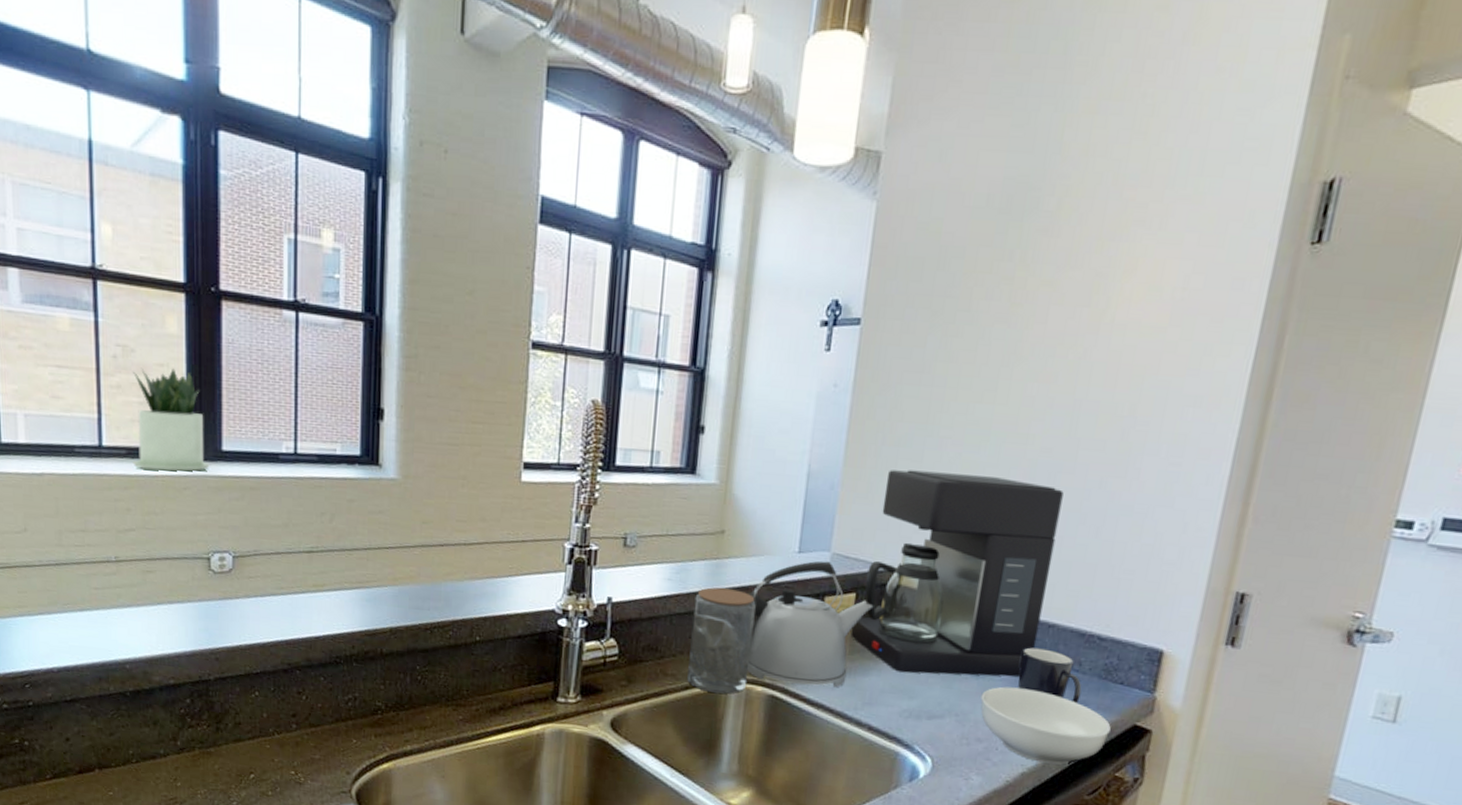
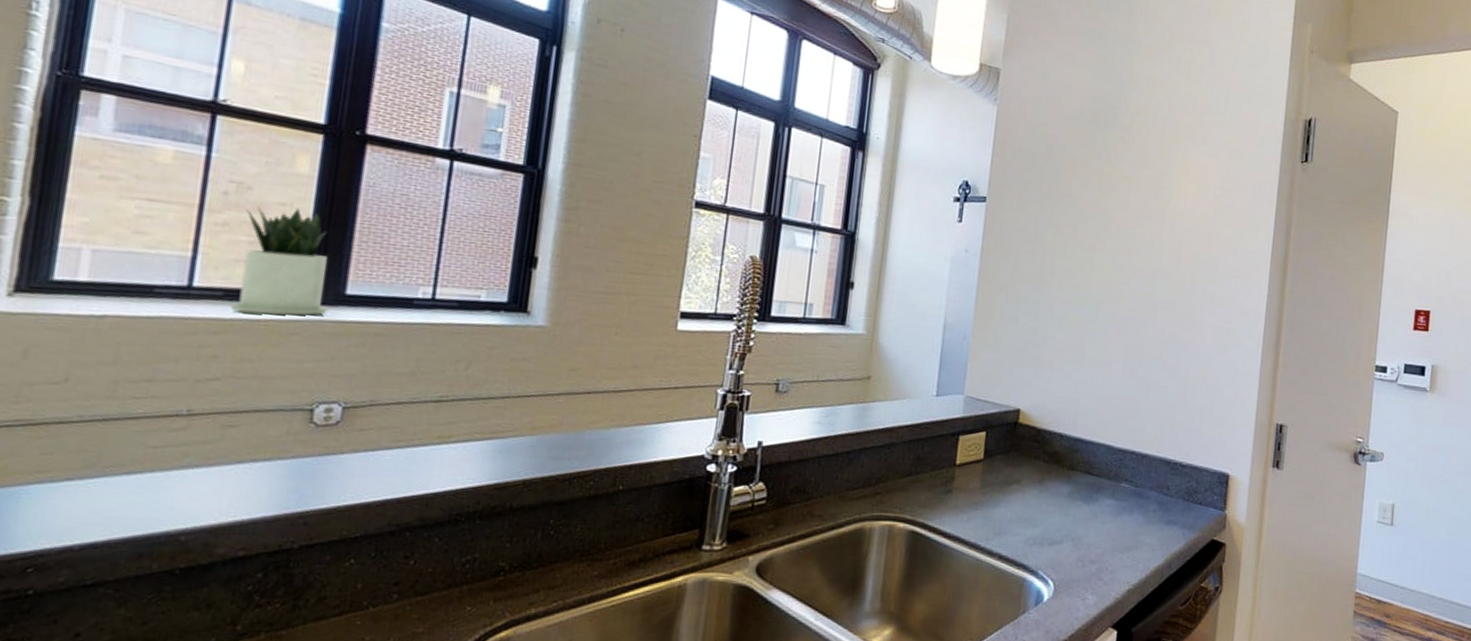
jar: present [687,587,756,694] -> none [833,429,898,532]
kettle: present [747,561,874,688] -> none [890,403,1001,520]
coffee maker: present [850,470,1064,677] -> none [982,323,1148,504]
bowl: present [980,686,1111,765] -> none [1092,511,1195,580]
mug: present [1018,647,1082,704] -> none [1121,475,1171,524]

